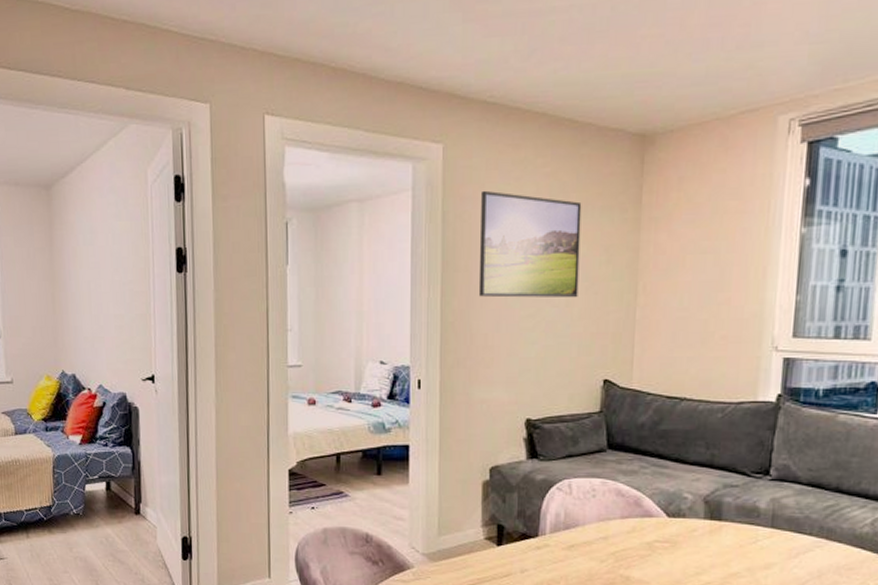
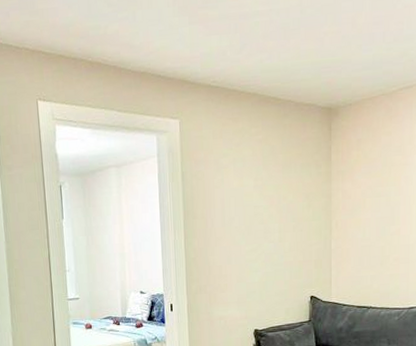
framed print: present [478,190,582,298] -> none [211,154,288,237]

